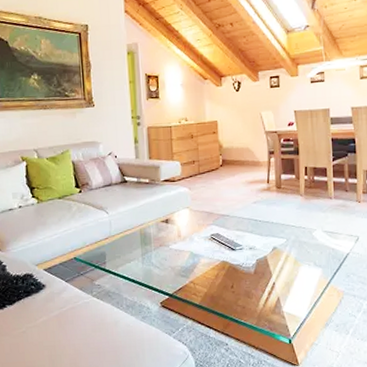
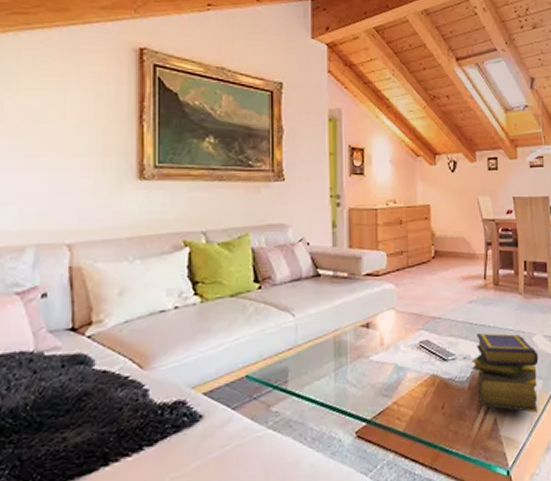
stack of books: none [256,228,319,295] -> present [471,333,539,413]

